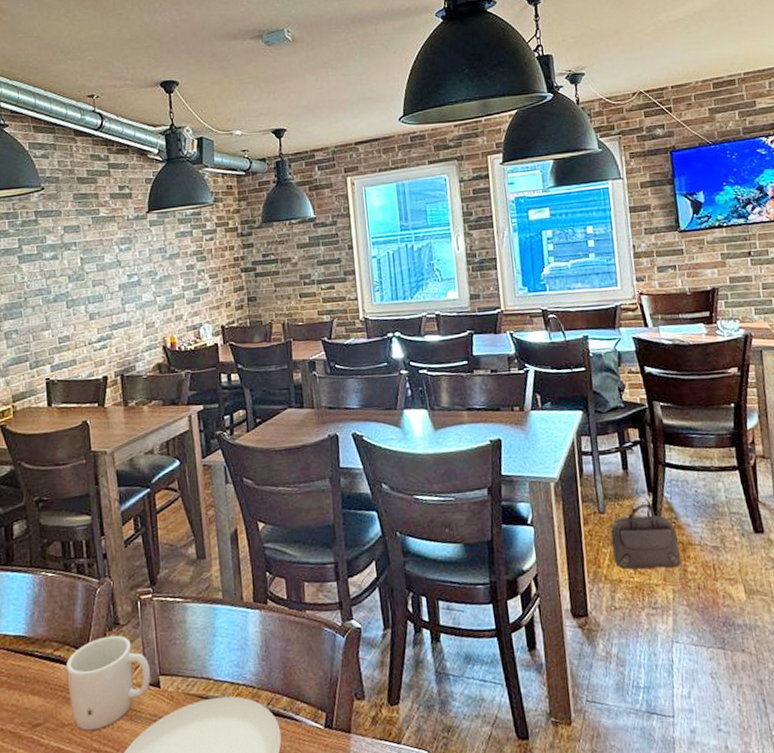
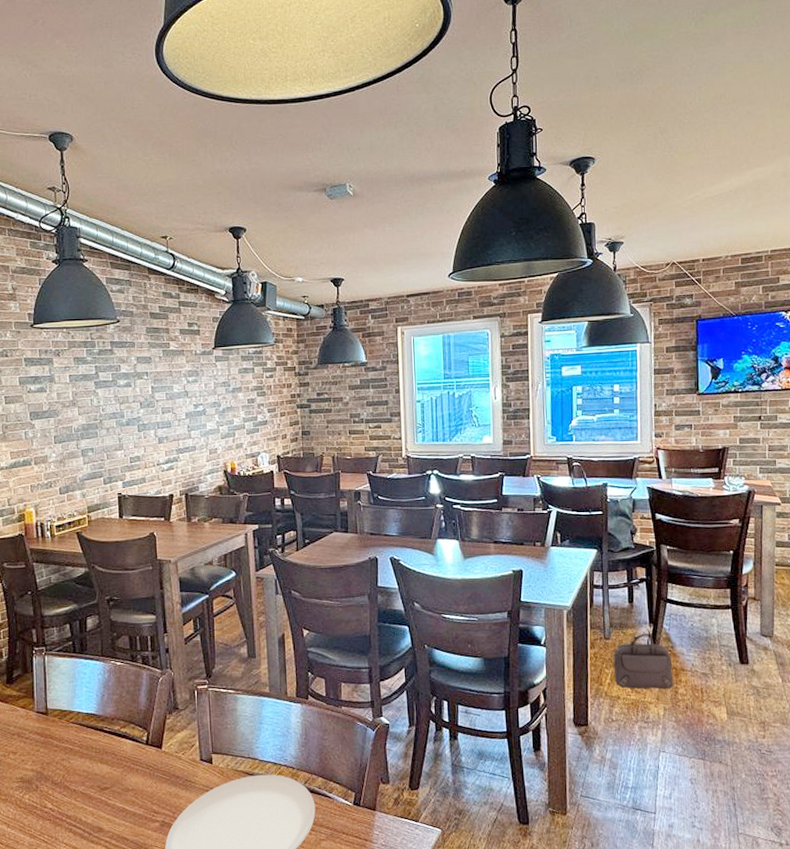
mug: present [66,635,151,731] -> none [131,718,205,796]

